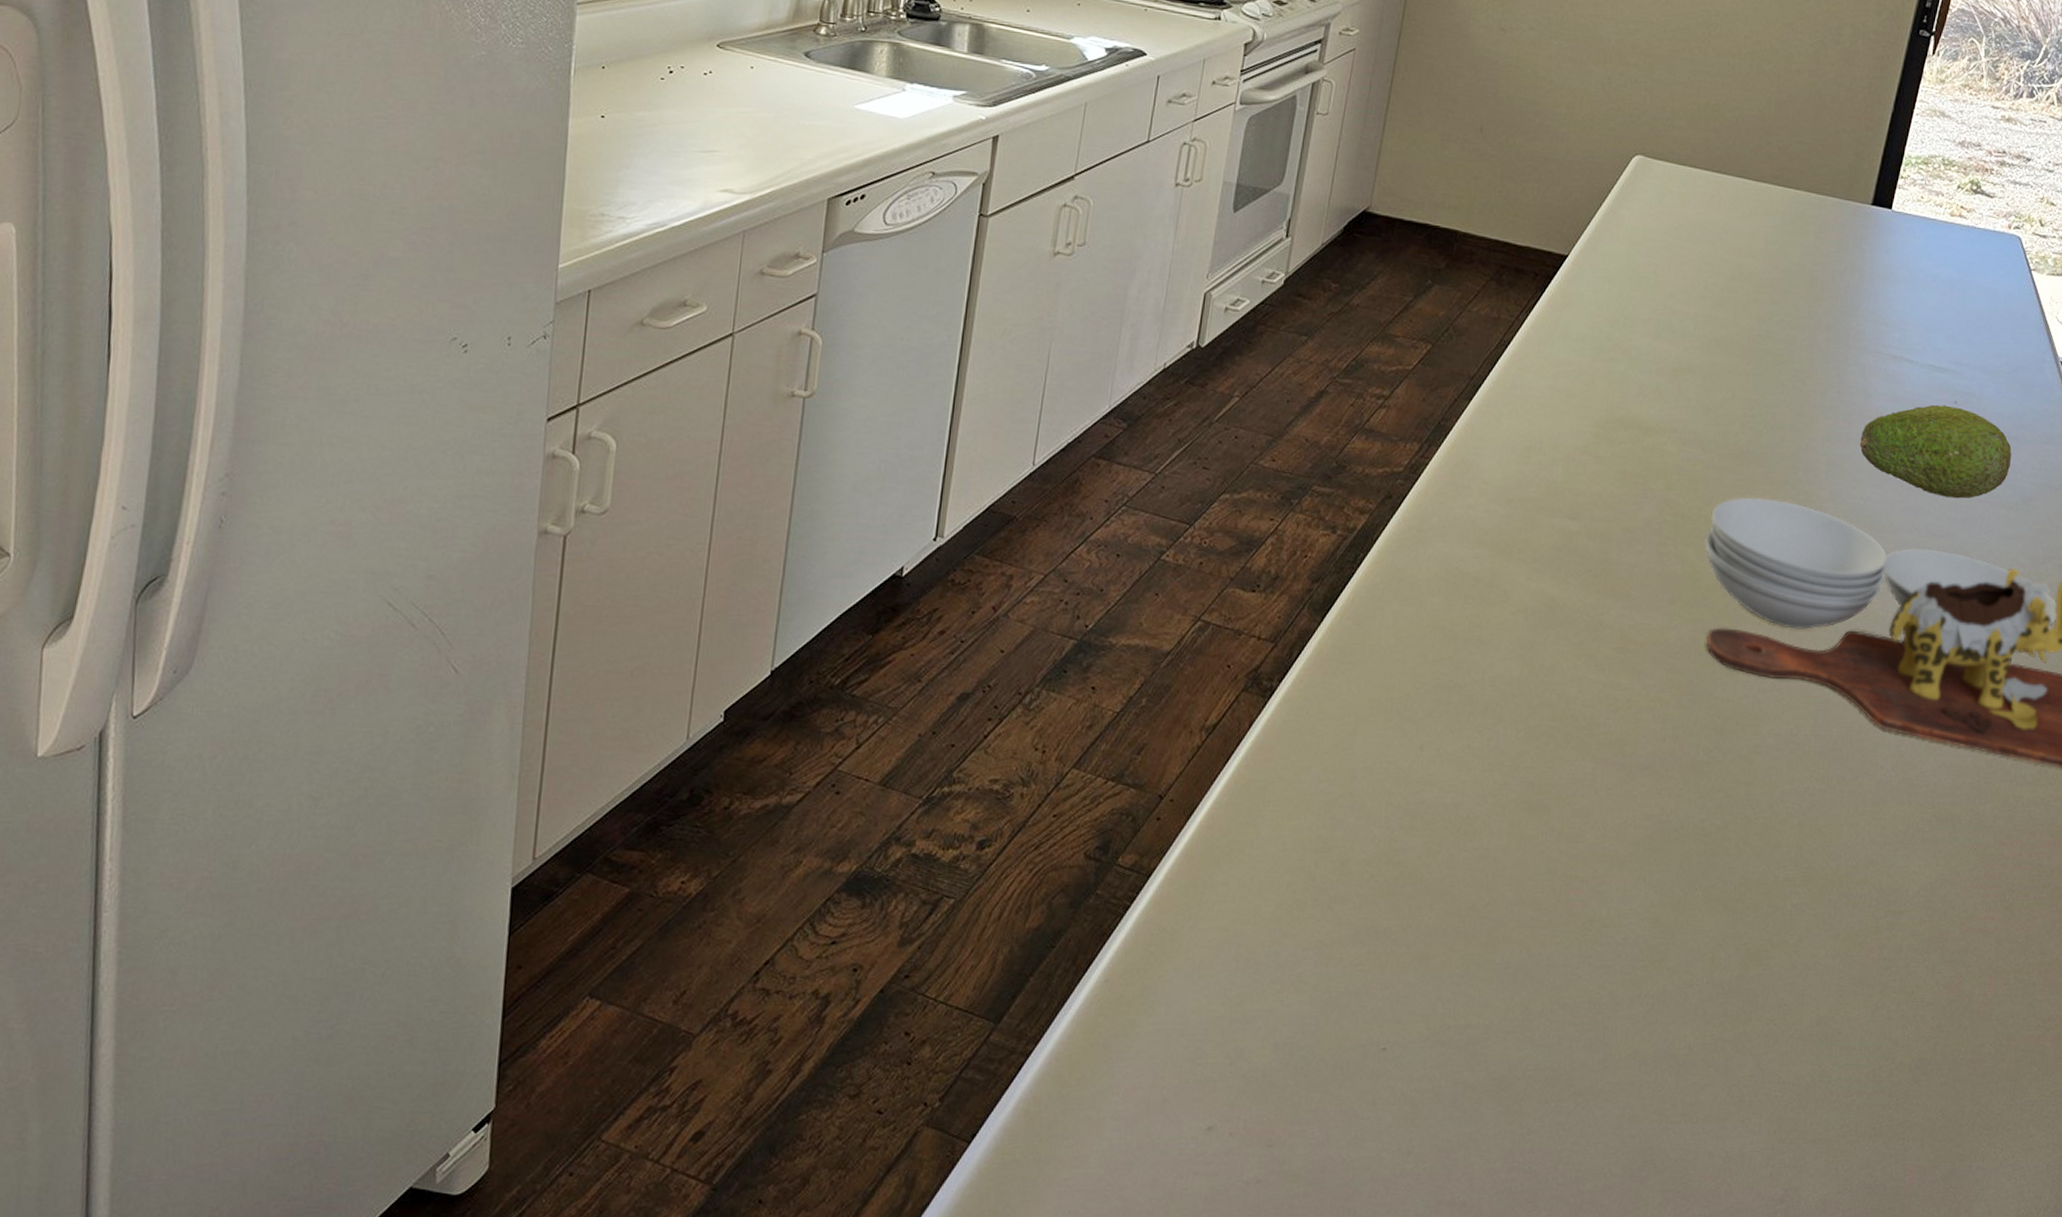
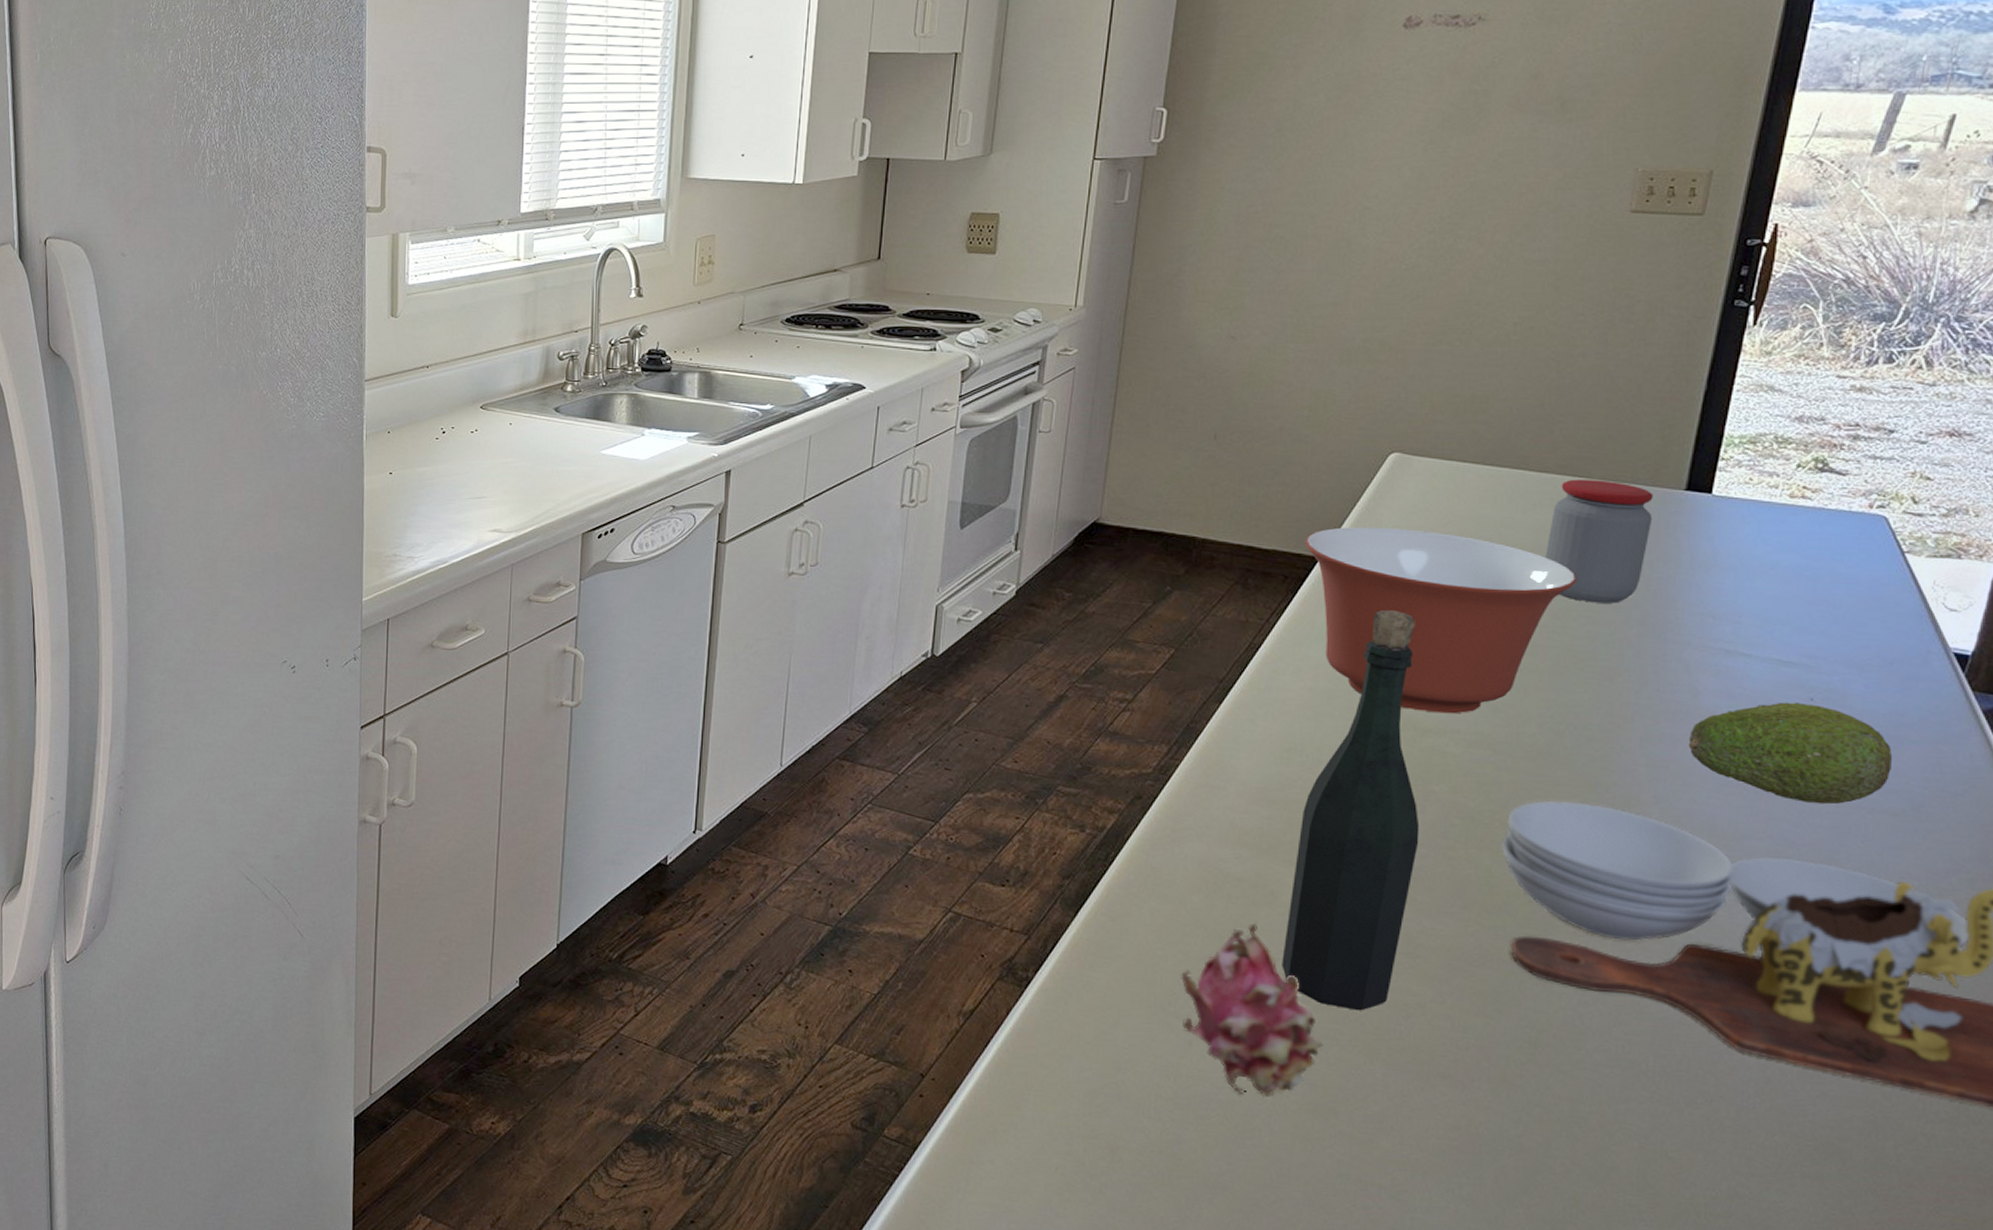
fruit: none [1416,623,1542,798] -> present [1181,923,1324,1097]
bottle: none [1509,309,1646,707] -> present [1281,609,1420,1011]
mixing bowl: none [1555,226,1781,413] -> present [1305,526,1577,714]
jar: none [1757,189,1847,310] -> present [1545,479,1654,604]

